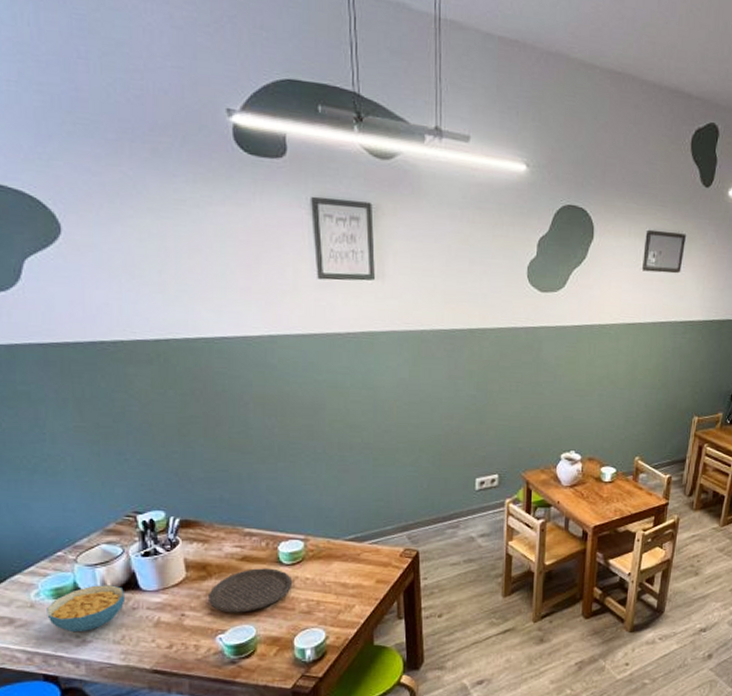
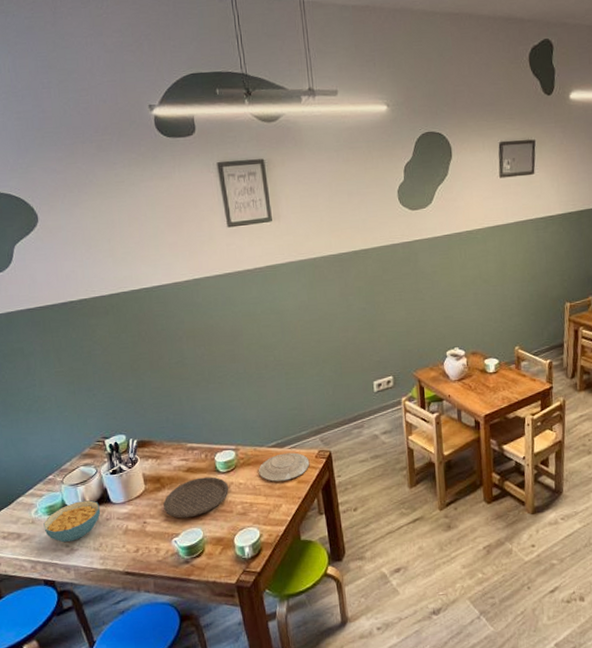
plate: none [331,548,393,579] -> present [259,452,310,482]

